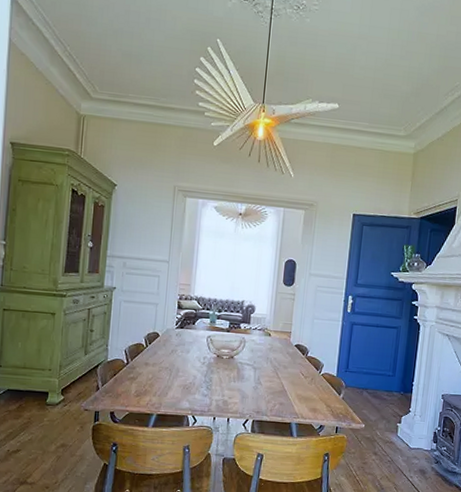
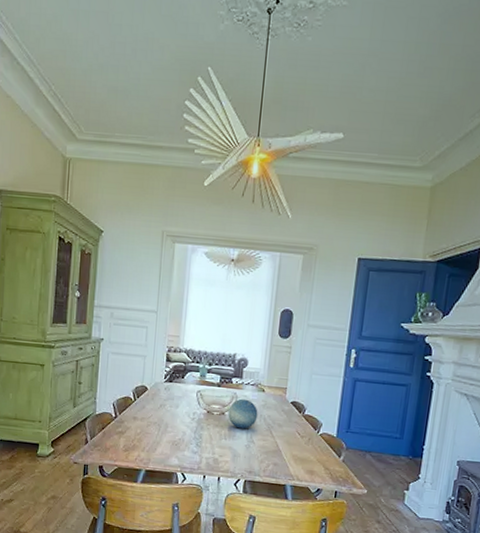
decorative ball: none [236,343,265,372] -> present [228,398,258,429]

